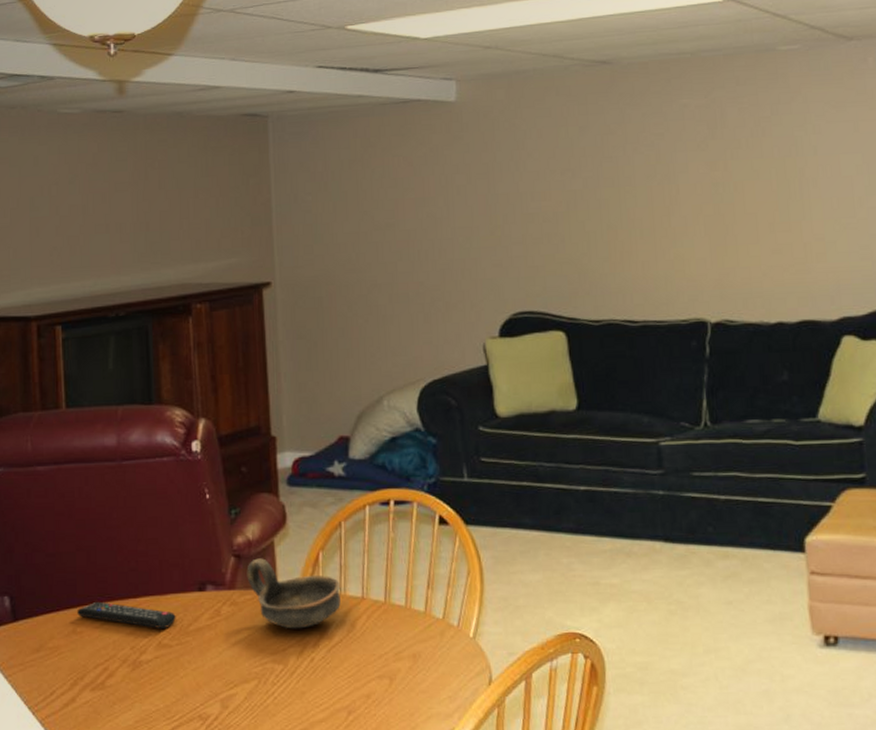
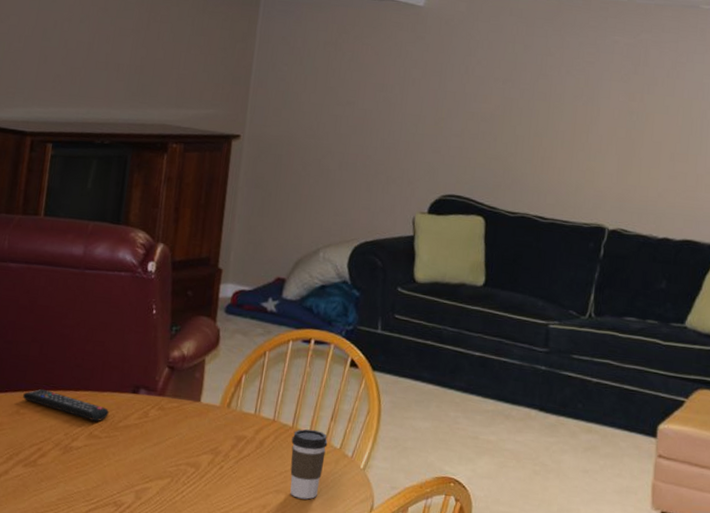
oil lamp: present [246,558,341,629] -> none [176,372,256,440]
coffee cup: none [386,601,428,681] -> present [290,429,328,500]

